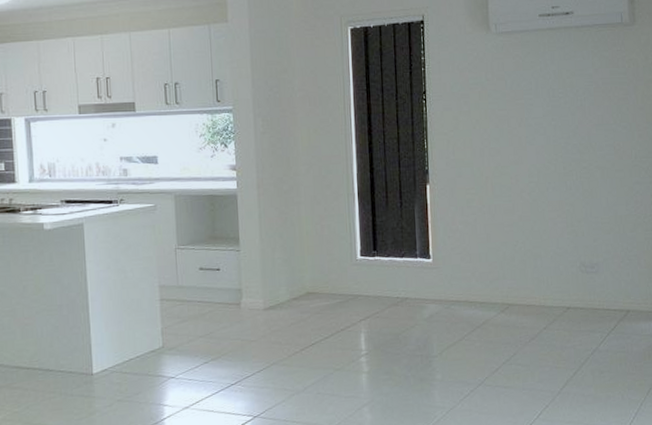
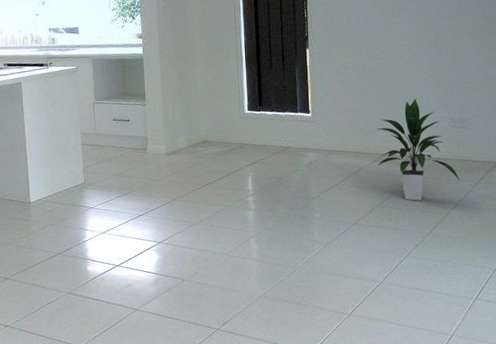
indoor plant: none [504,241,591,356] -> present [377,99,460,201]

